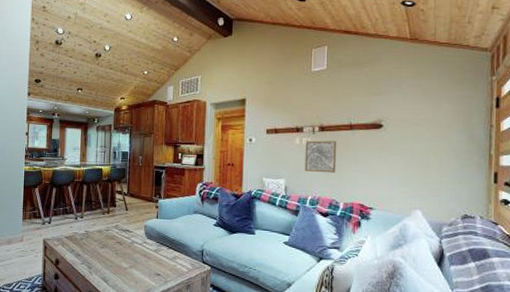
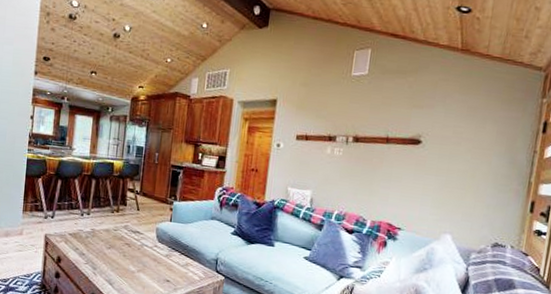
wall art: present [304,140,337,173] -> none [333,151,371,189]

